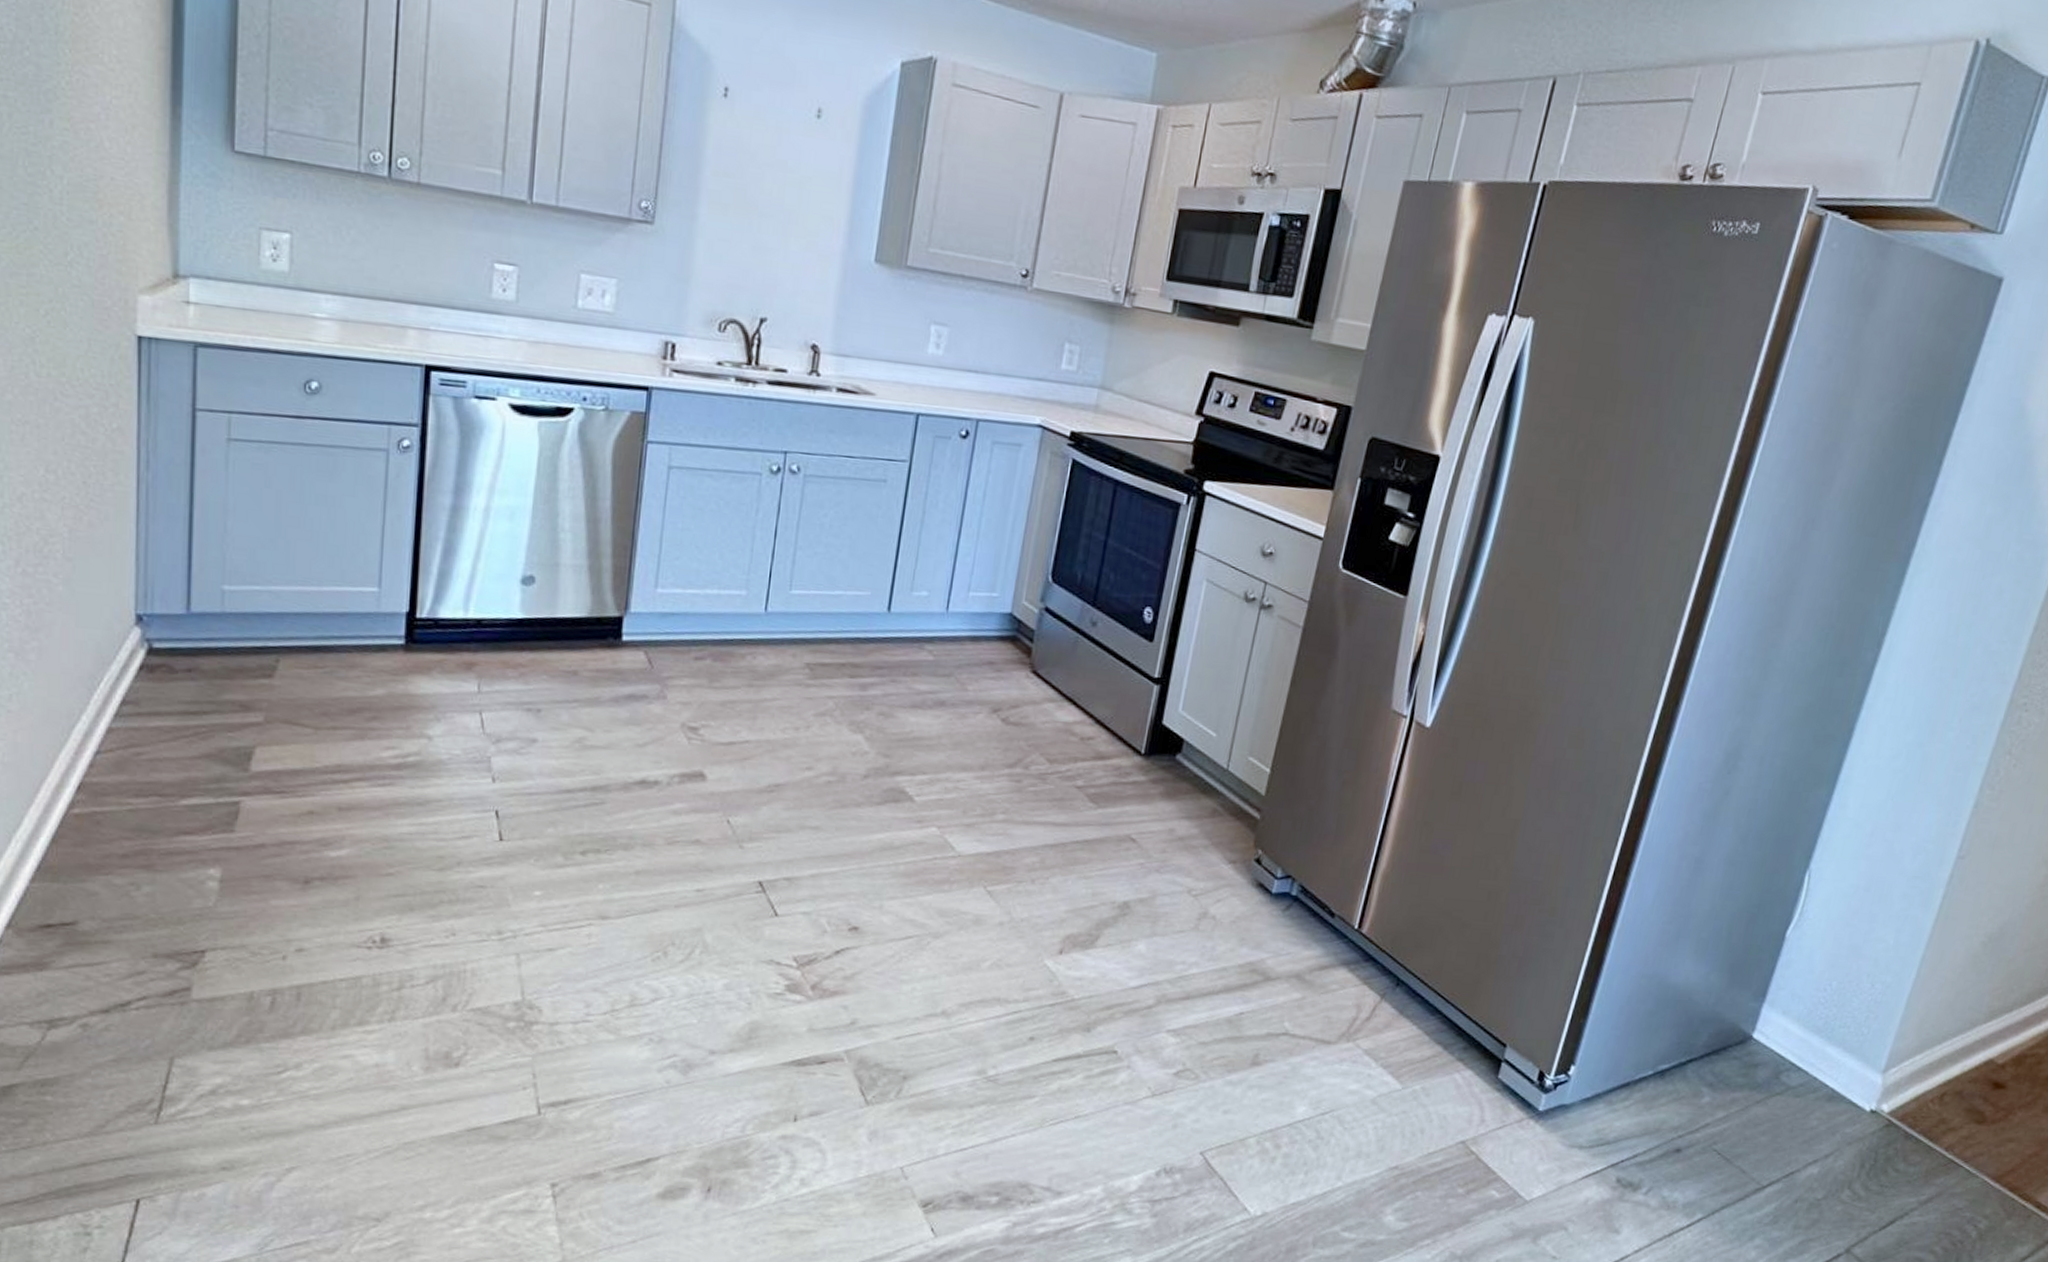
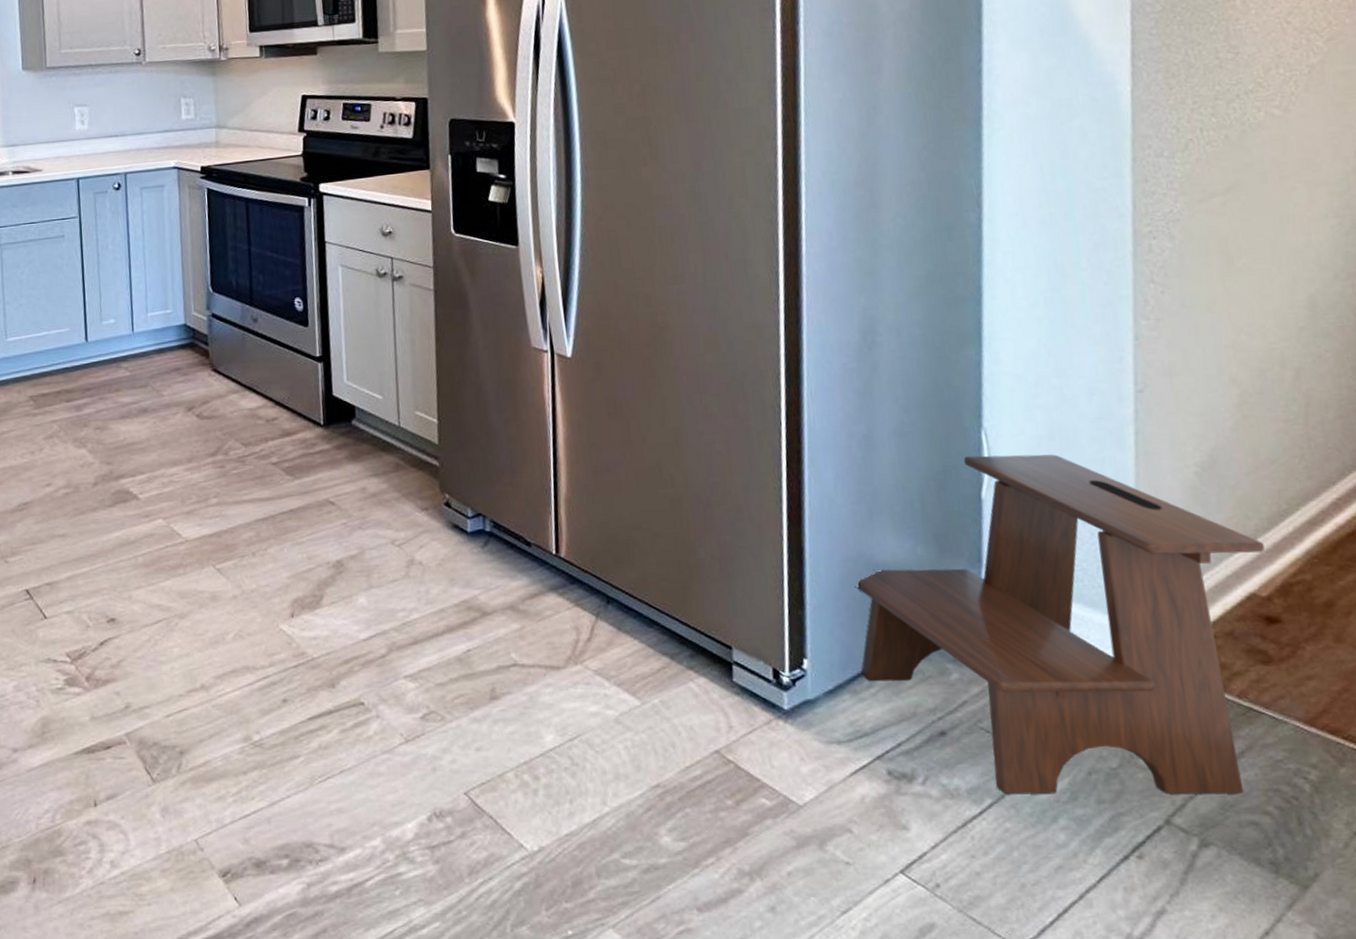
step stool: none [1621,894,2017,1233] -> present [855,454,1265,795]

